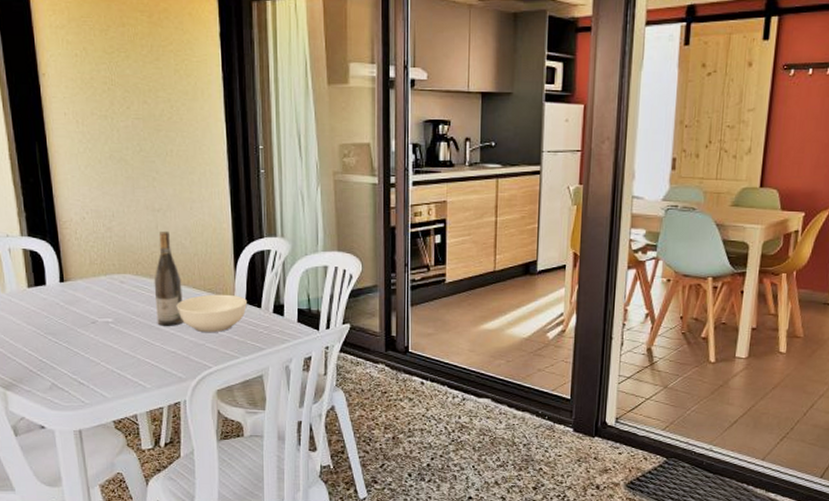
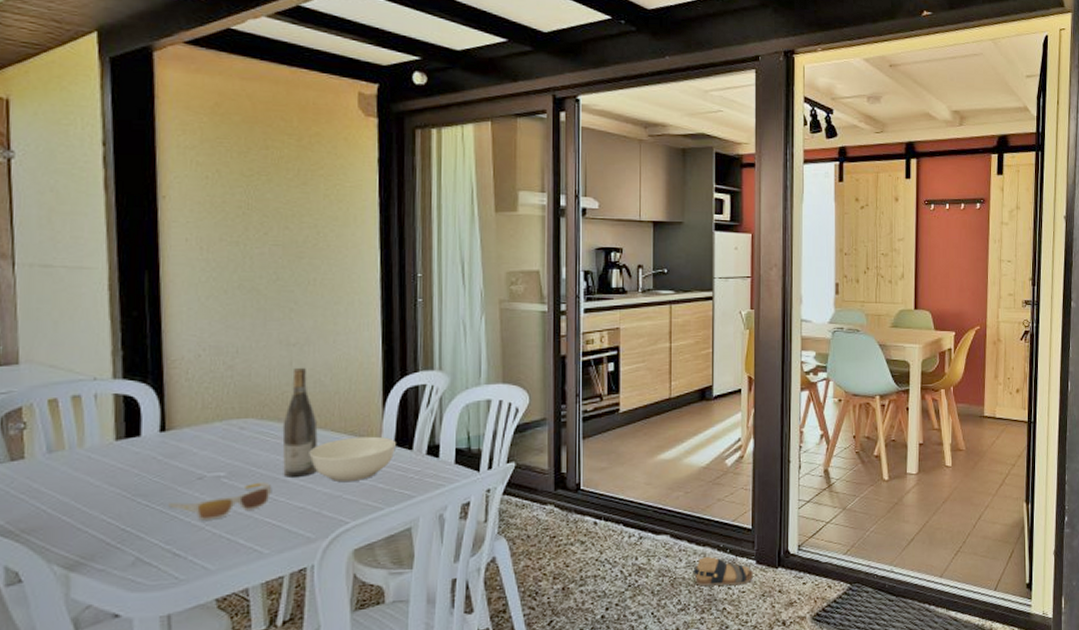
sunglasses: none [72,328,150,357] -> present [168,481,272,521]
sandal: none [512,420,570,449] -> present [693,556,753,587]

